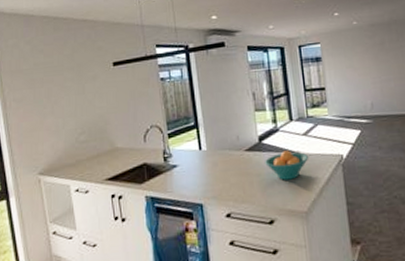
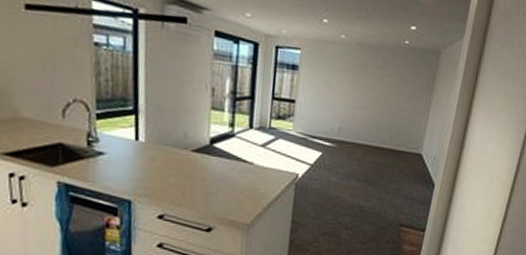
fruit bowl: present [265,150,309,180] -> none [213,159,263,190]

